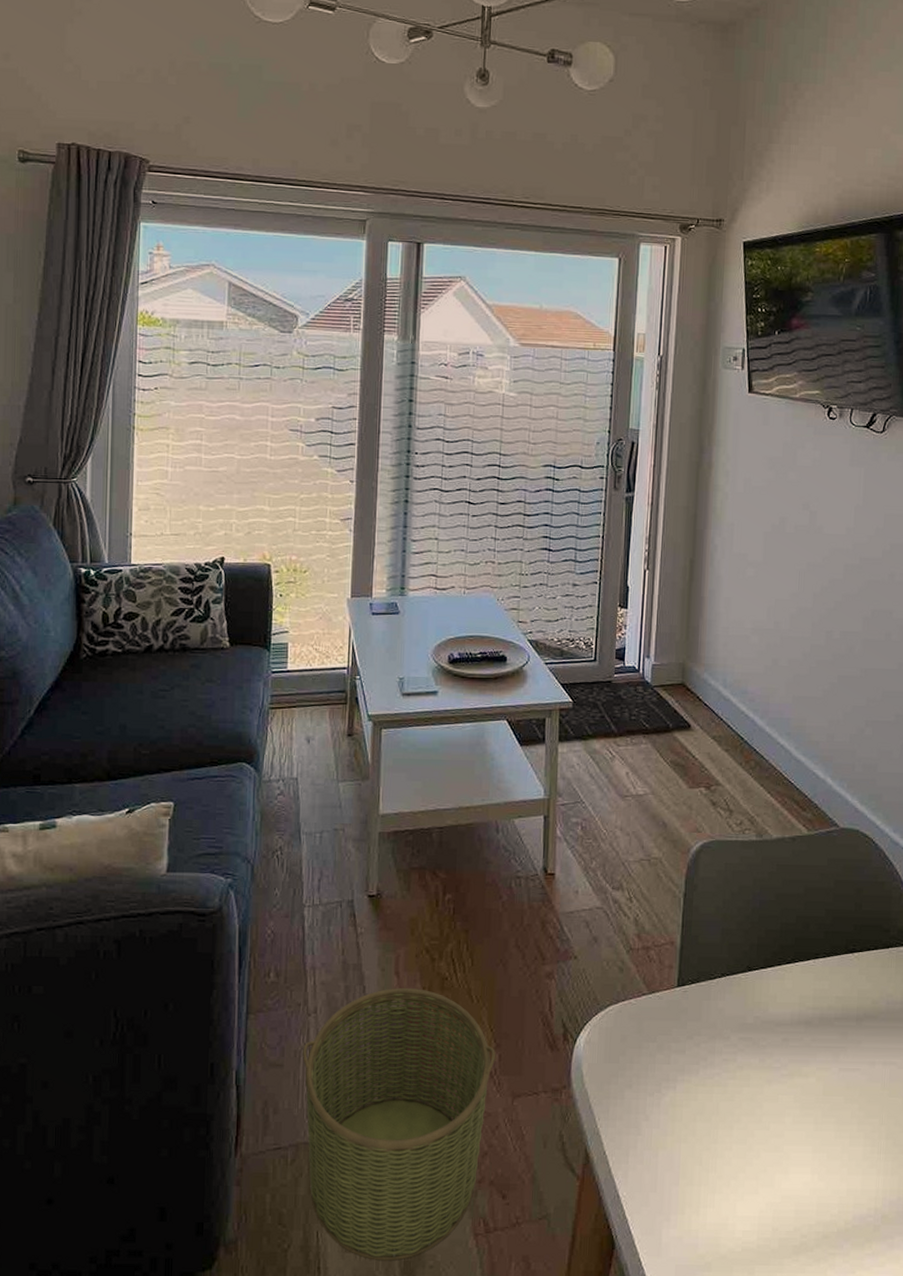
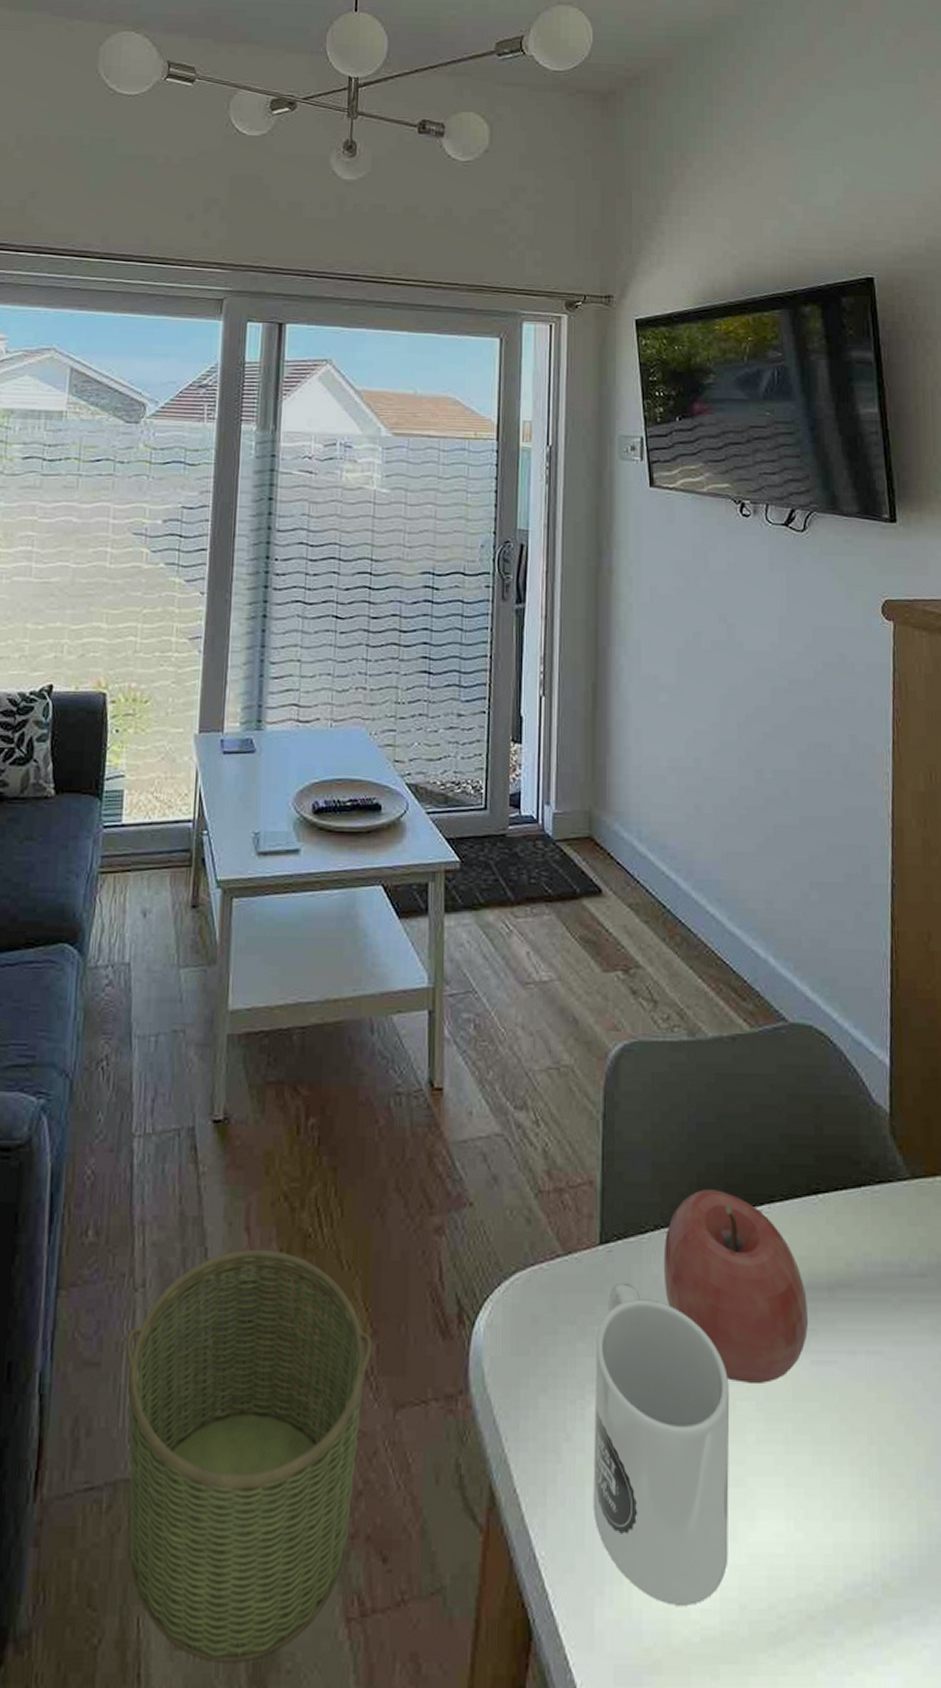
mug: none [664,1014,774,1228] -> present [593,1284,730,1605]
fruit: none [727,949,840,1083] -> present [663,1189,809,1383]

